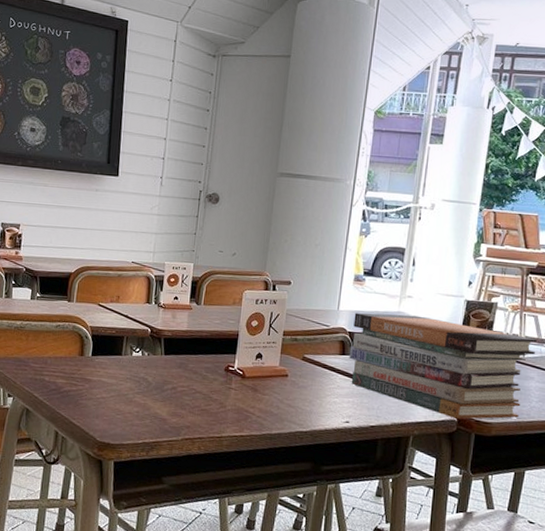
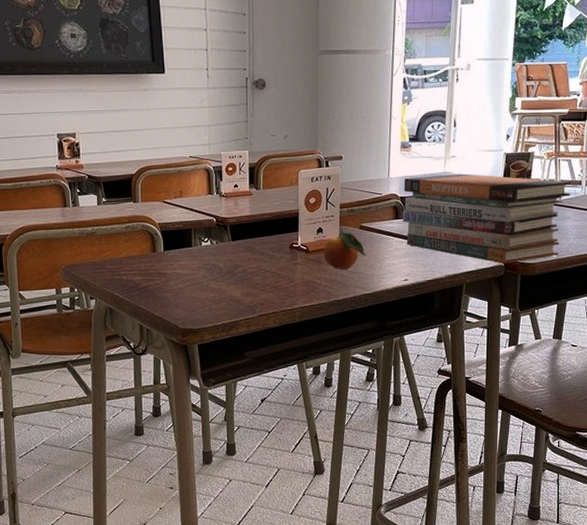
fruit: none [260,351,306,402] -> present [323,223,366,269]

